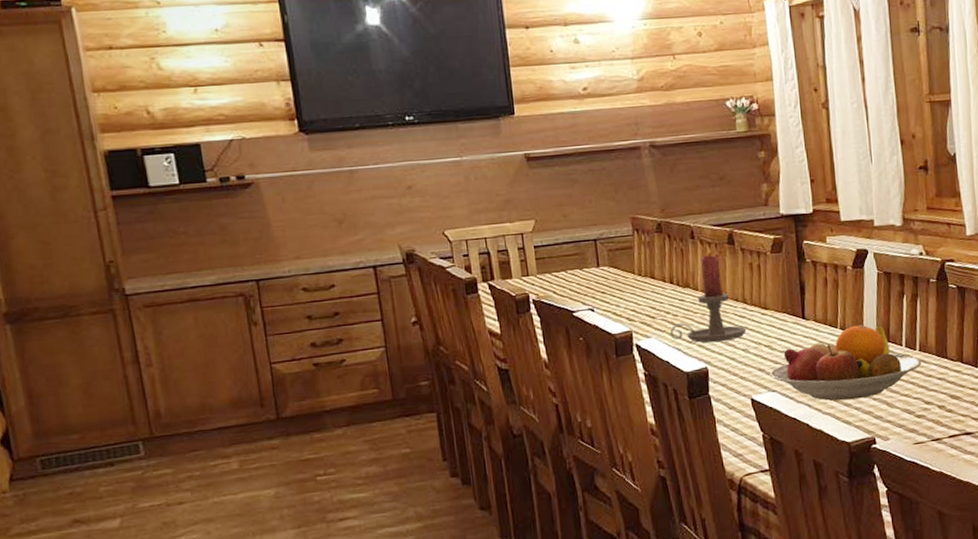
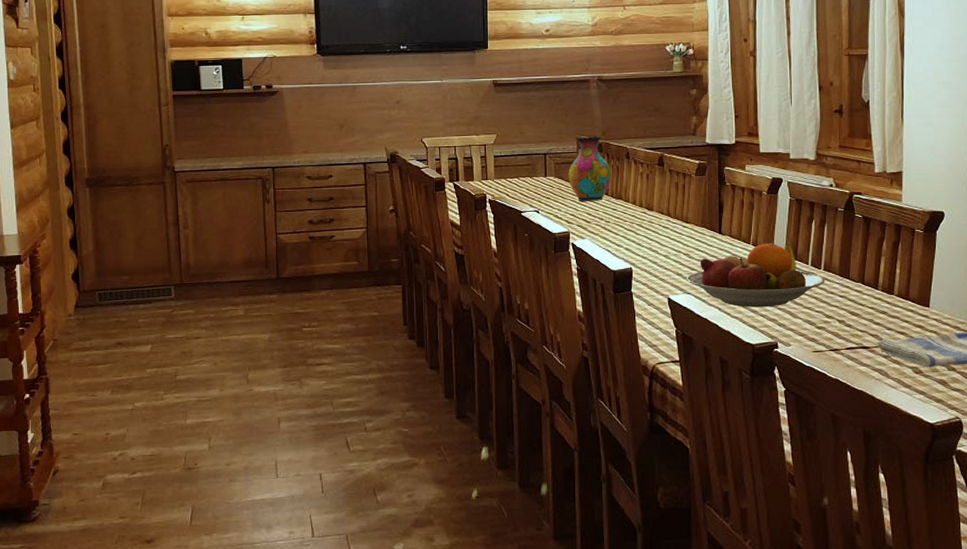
vase: none [624,214,676,294] -> present [568,136,612,201]
candle holder: present [669,255,747,343] -> none [601,173,669,248]

